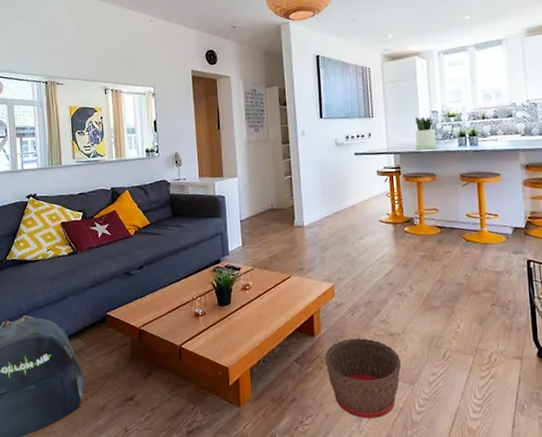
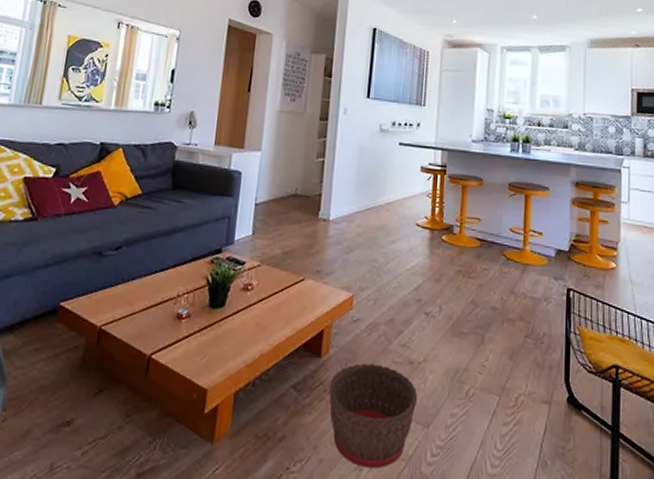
planter: present [414,115,438,150] -> none [464,113,490,152]

